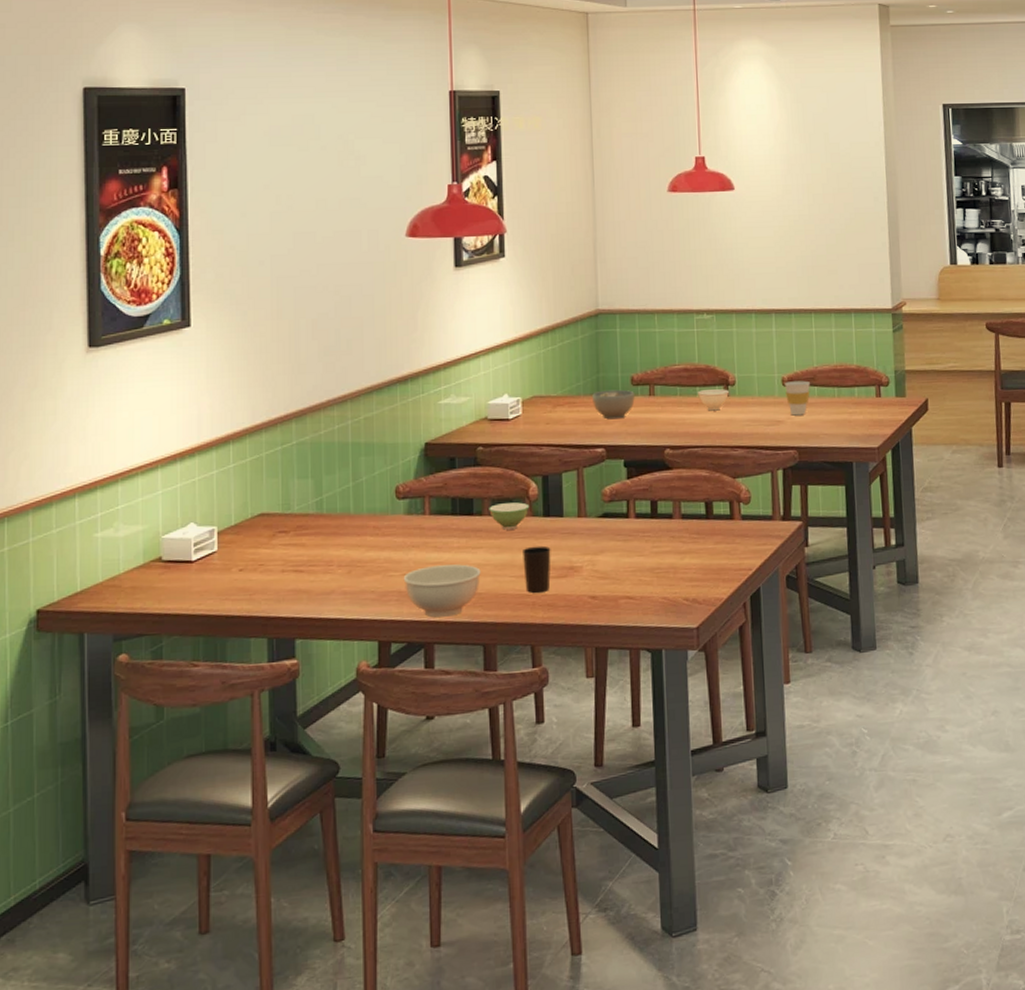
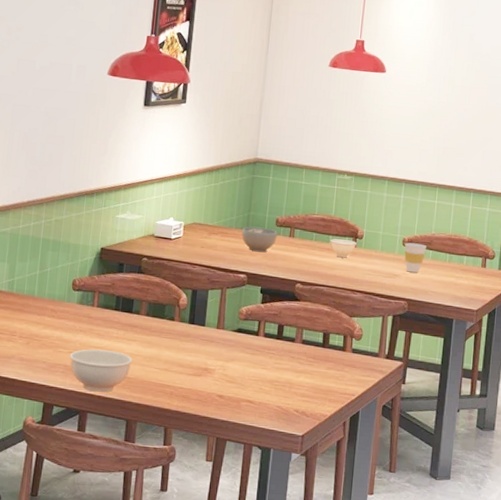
bowl: present [489,502,530,530] -> none [145,307,179,330]
cup: present [523,545,551,593] -> none [166,346,191,385]

